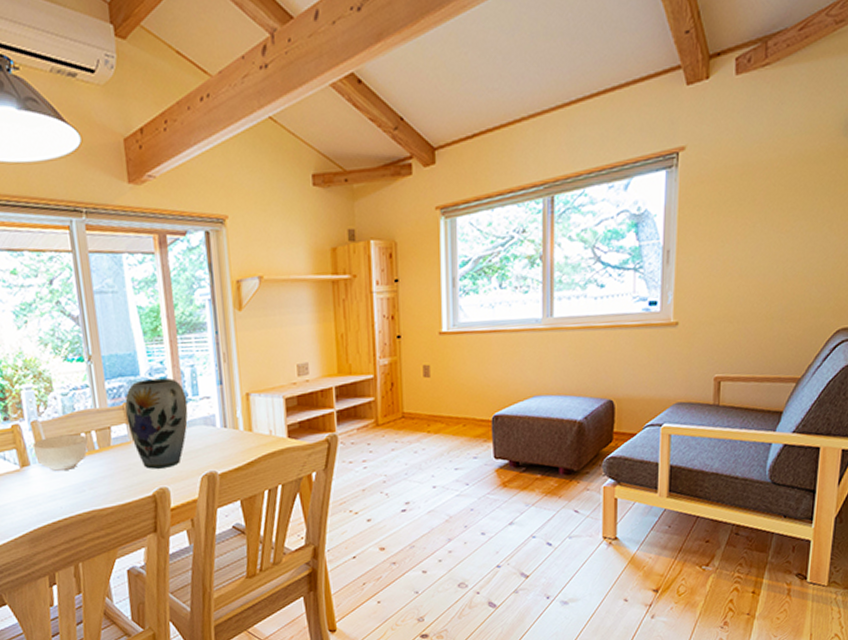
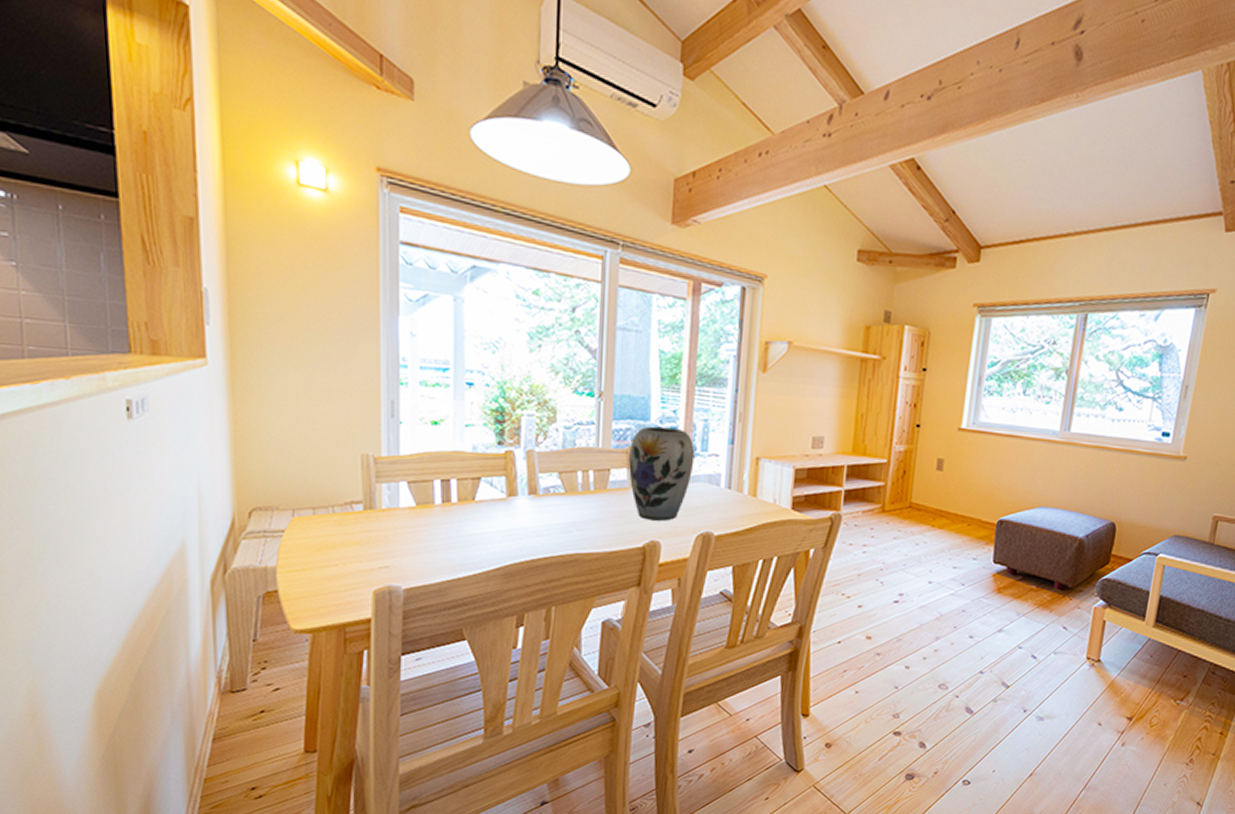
bowl: present [32,434,88,472] -> none [524,469,584,508]

